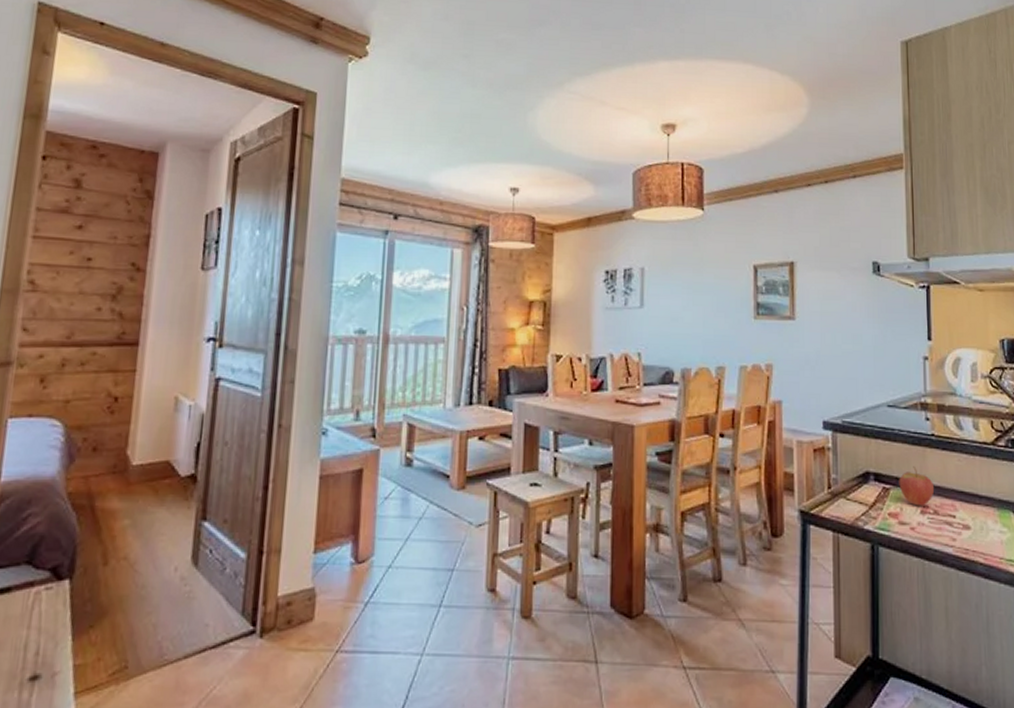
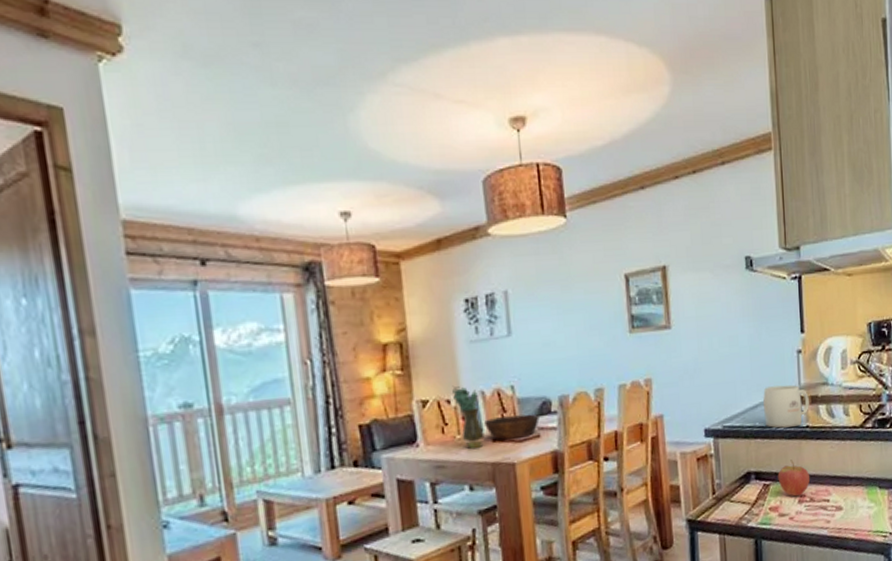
vase: none [584,345,609,407] -> present [452,385,485,450]
bowl: none [610,380,661,404] -> present [484,414,539,441]
mug: none [886,389,935,433] -> present [763,385,809,429]

